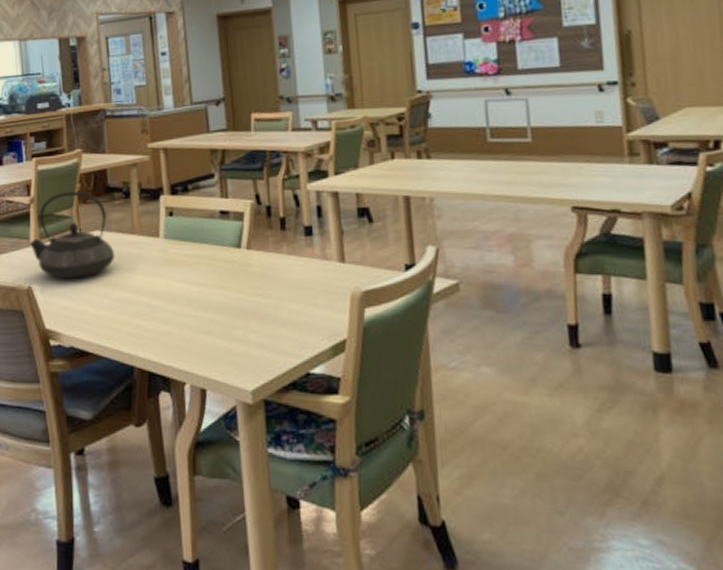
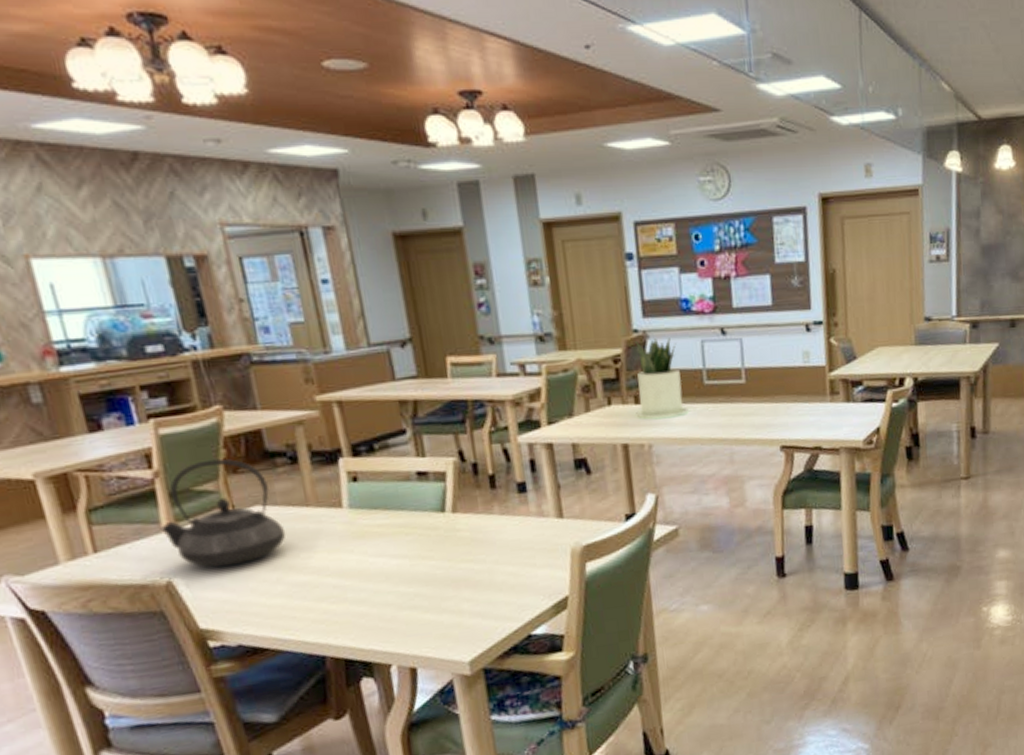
planter: none [418,98,471,174] -> present [635,338,688,420]

